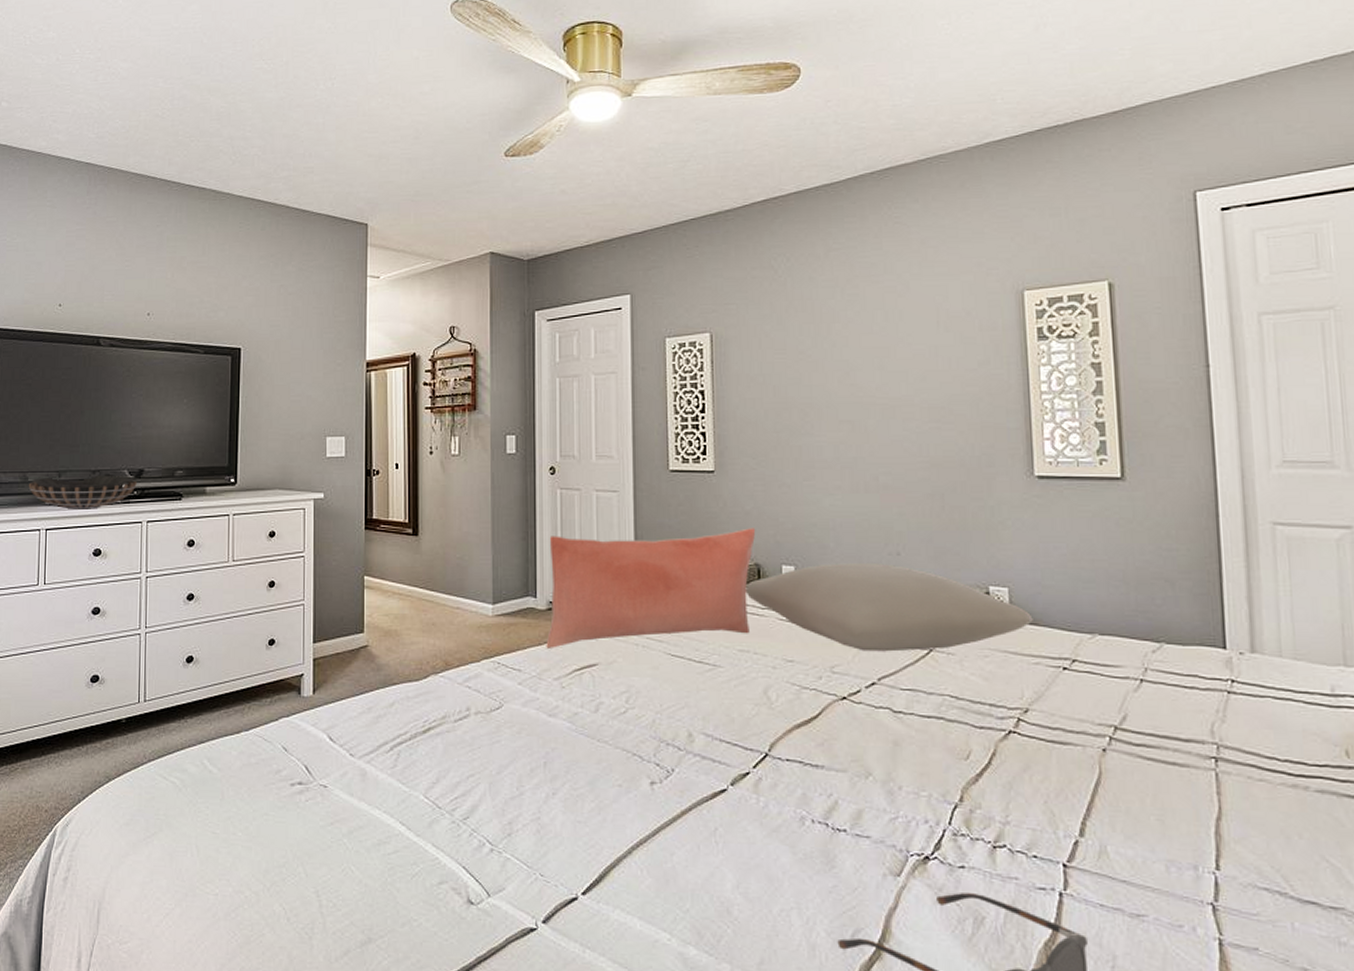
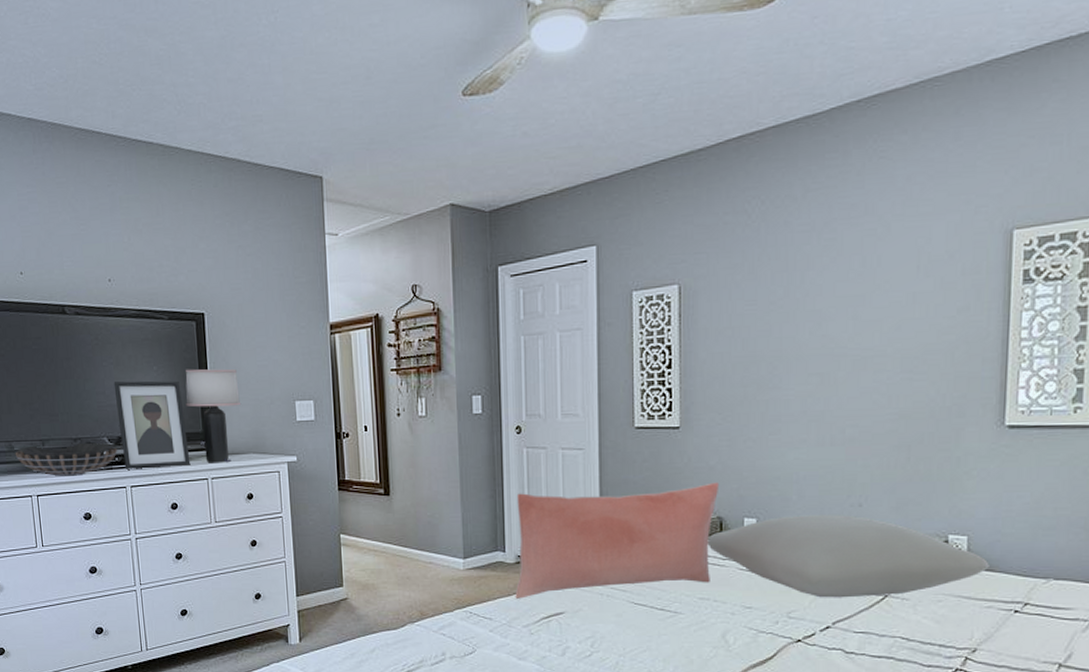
picture frame: none [141,413,213,504] -> present [113,381,191,469]
table lamp: none [214,402,271,499] -> present [185,368,242,463]

